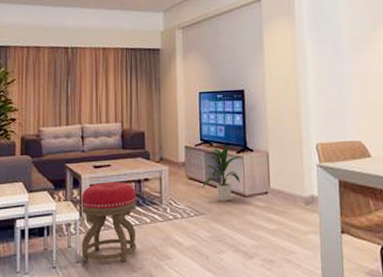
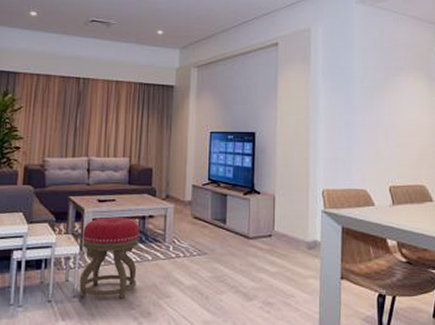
indoor plant: present [202,145,242,201] -> none [207,186,249,242]

